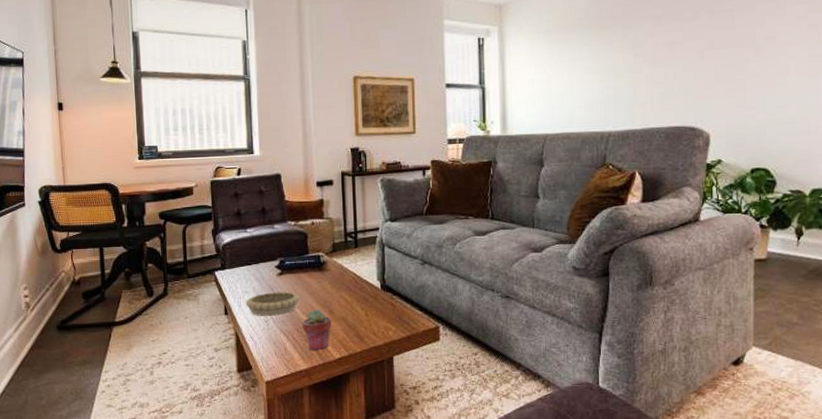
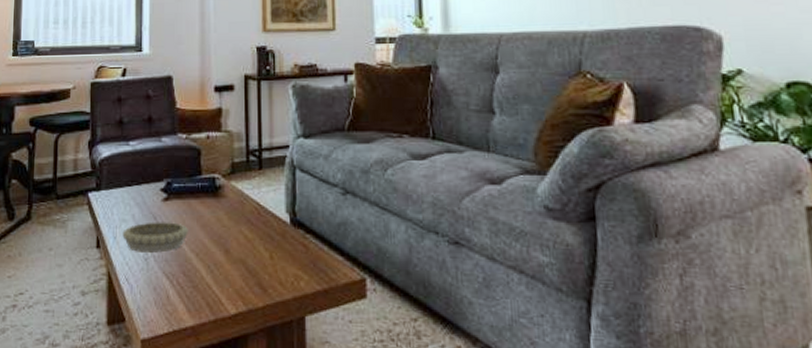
potted succulent: present [302,309,332,350] -> none [190,247,228,301]

